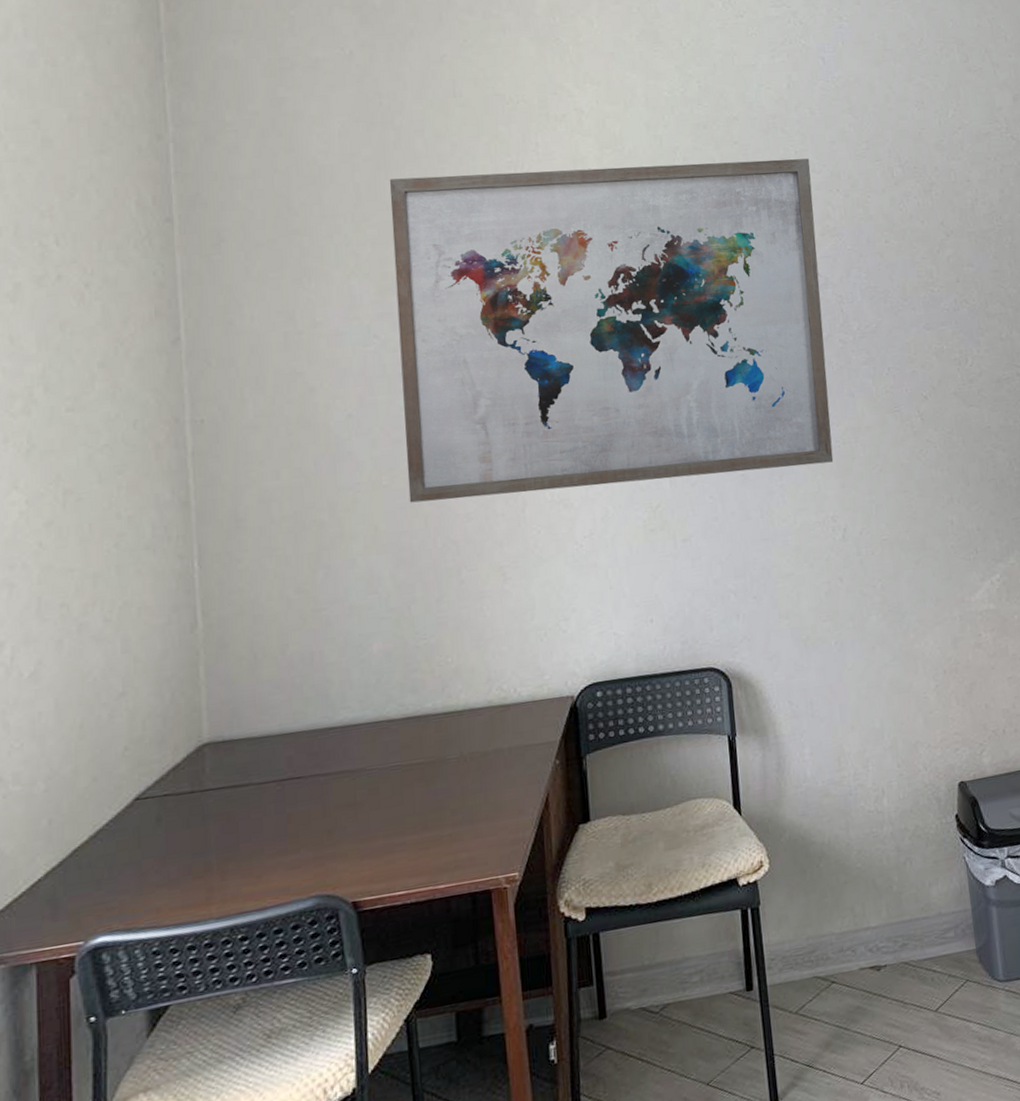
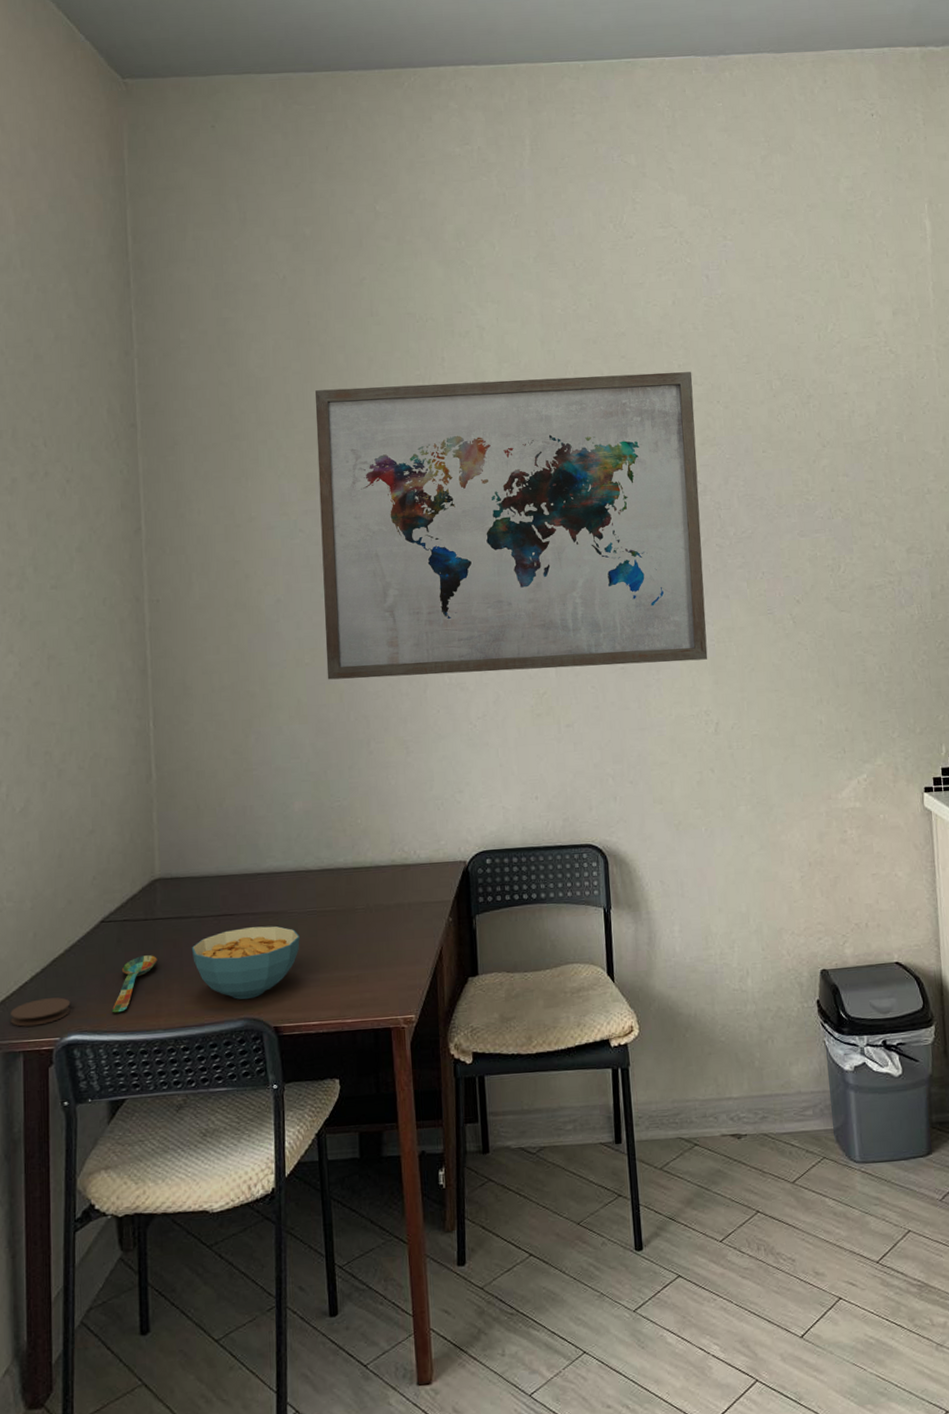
coaster: none [19,893,98,933] -> present [11,997,71,1027]
spoon: none [150,833,207,906] -> present [111,955,157,1013]
cereal bowl: none [249,786,382,875] -> present [191,926,300,999]

